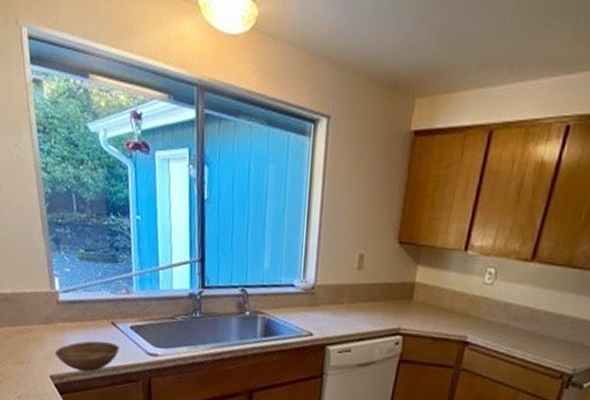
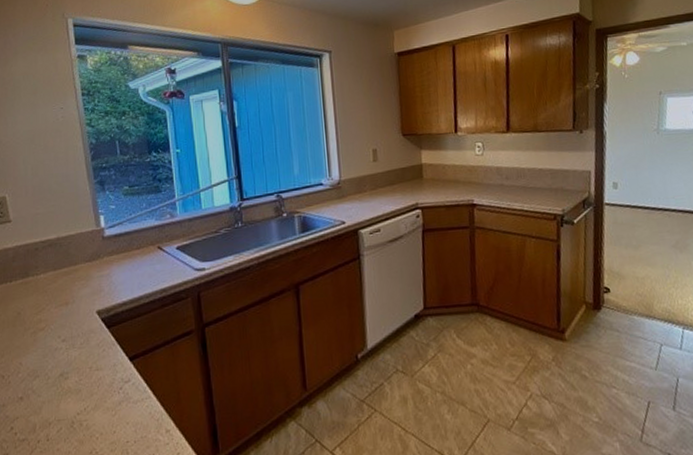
bowl: present [54,341,119,372] -> none [101,266,167,300]

